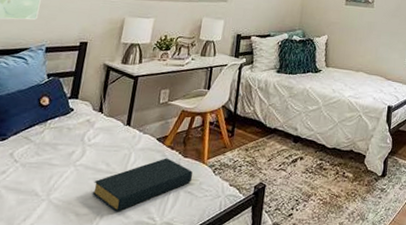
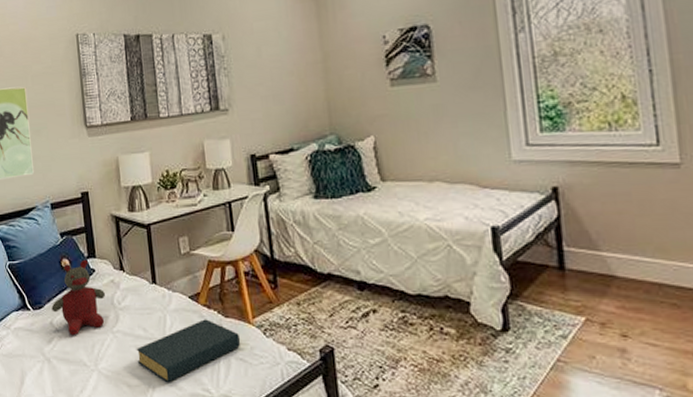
stuffed bear: none [16,99,79,168] -> present [51,259,106,336]

